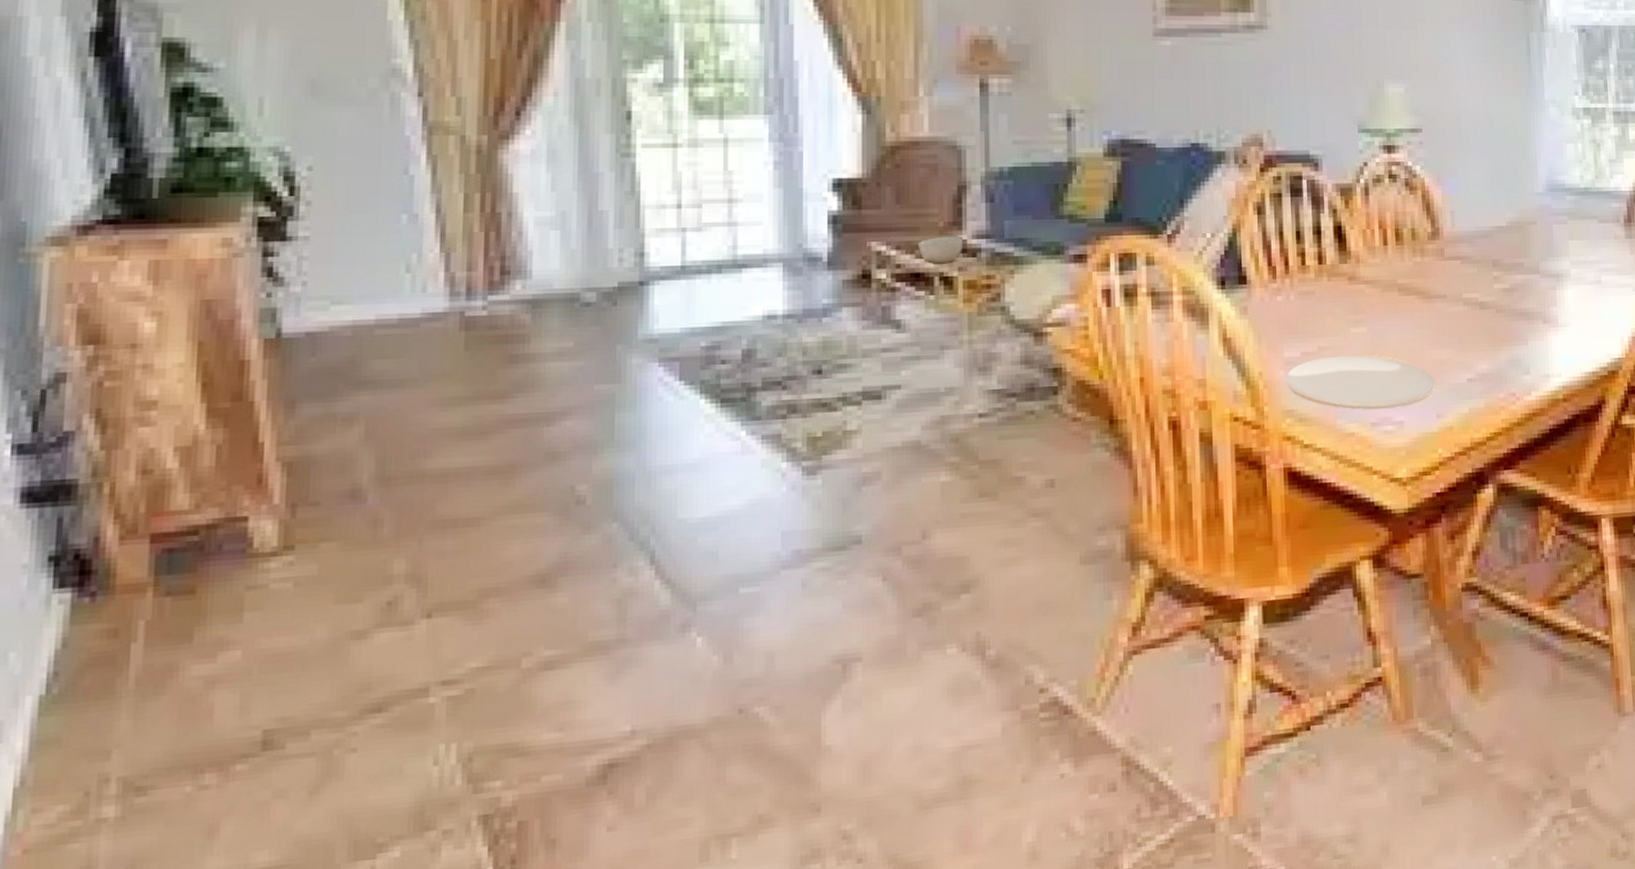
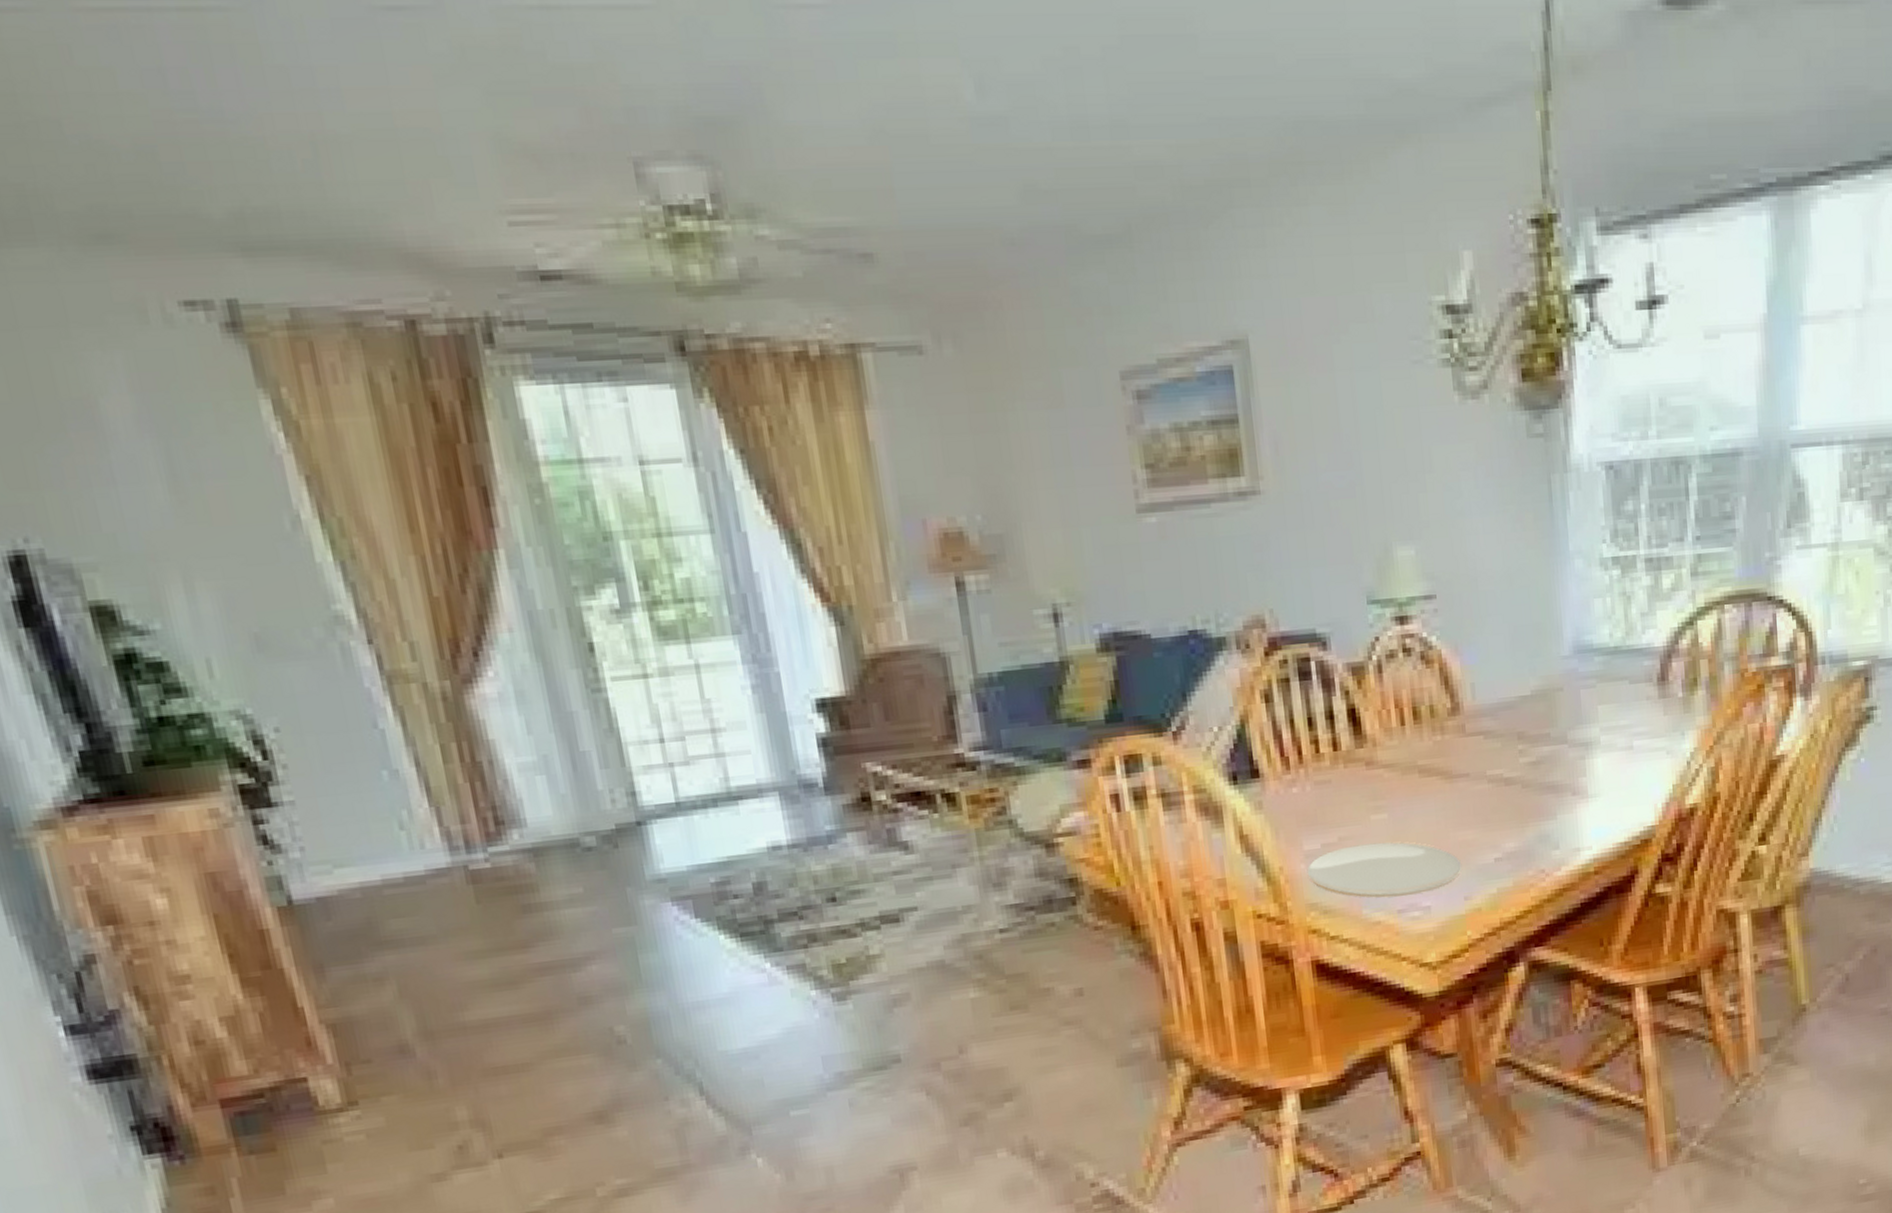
bowl: present [917,235,963,266] -> none [913,749,961,783]

